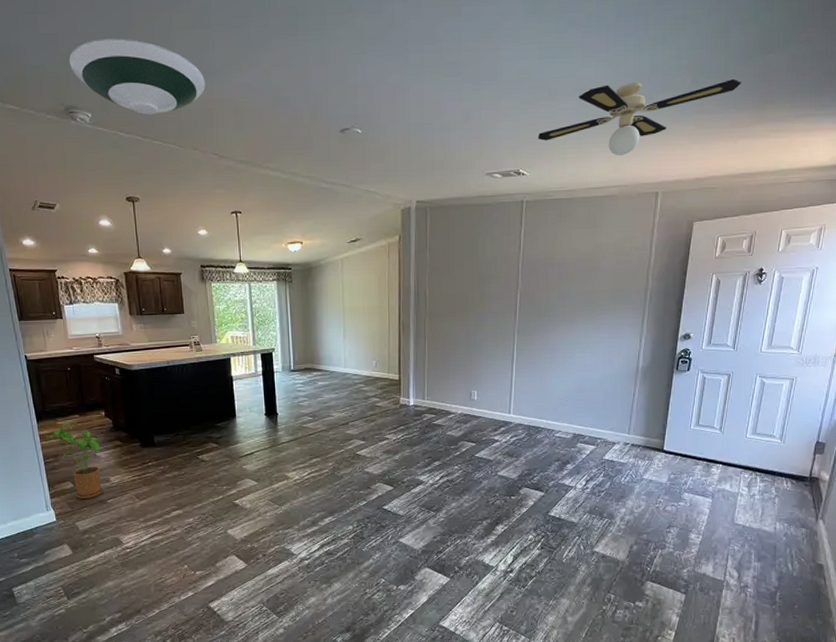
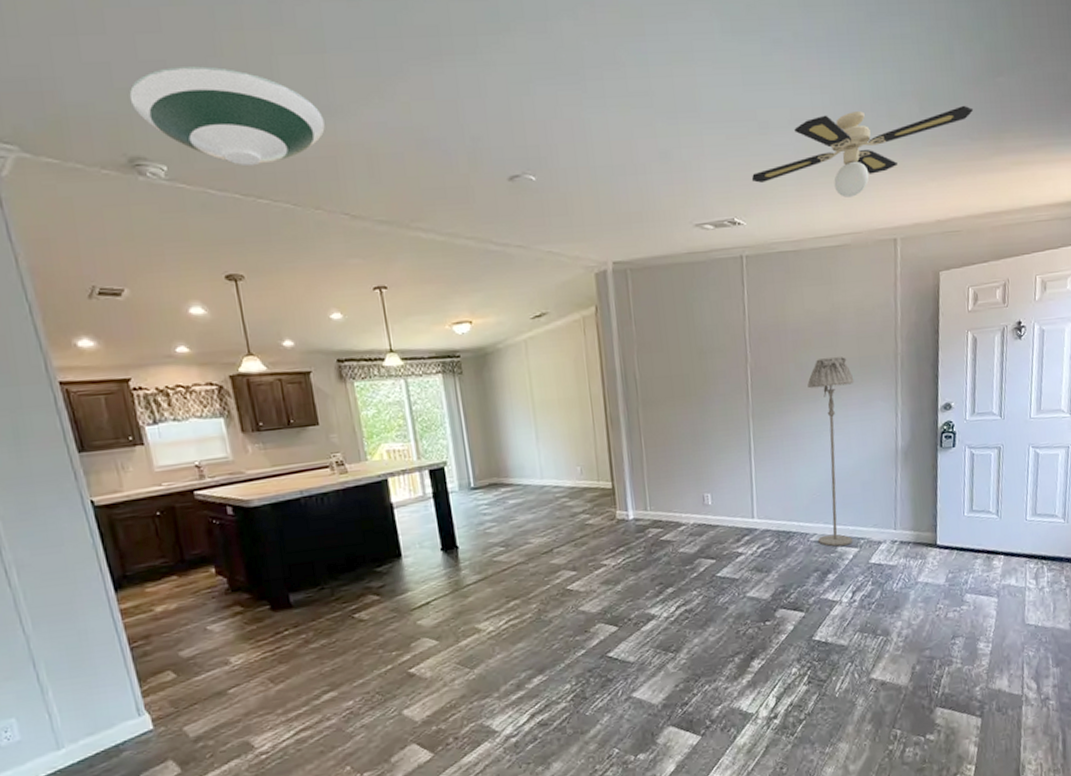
house plant: present [46,421,103,499] -> none [131,585,221,693]
floor lamp: none [562,288,607,443] -> present [807,356,855,547]

